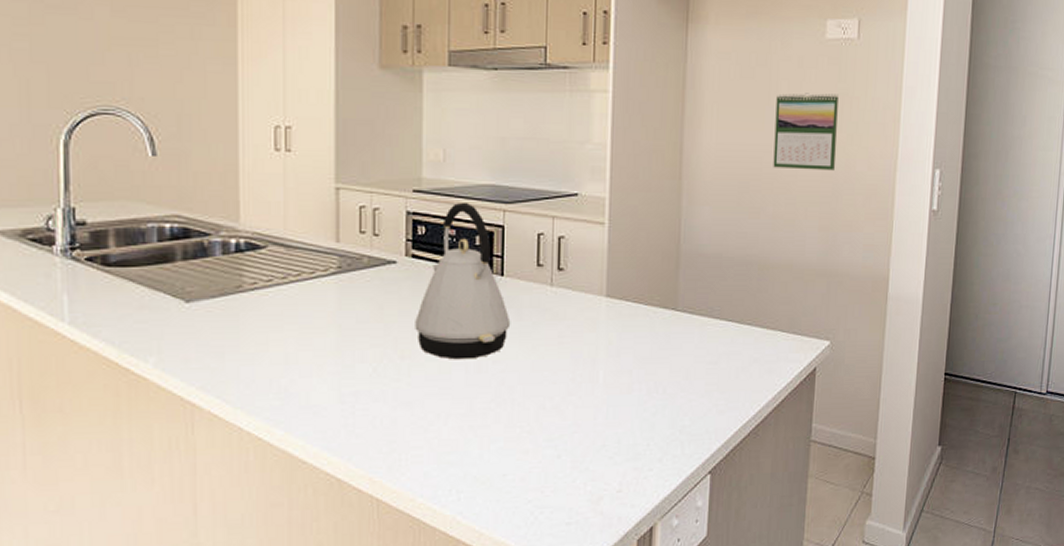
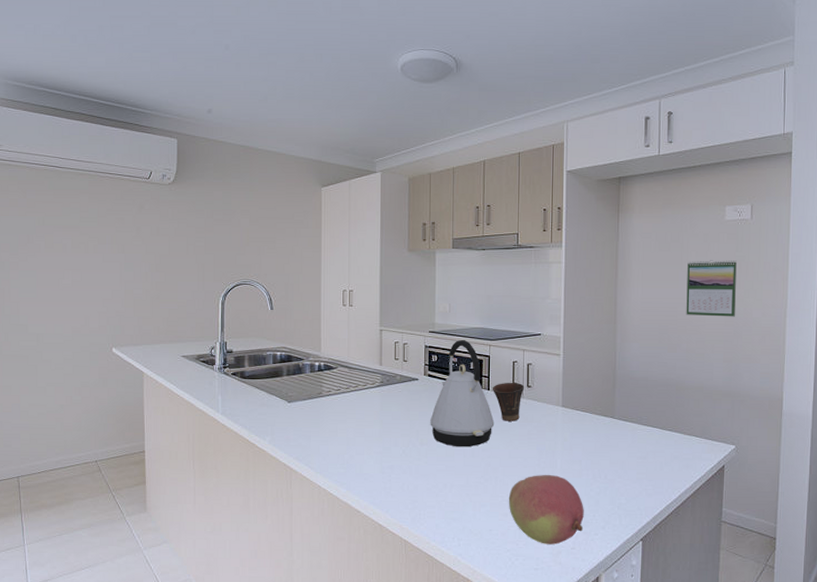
cup: none [507,263,555,320] -> present [492,382,525,421]
fruit: none [530,391,635,489] -> present [508,474,584,545]

